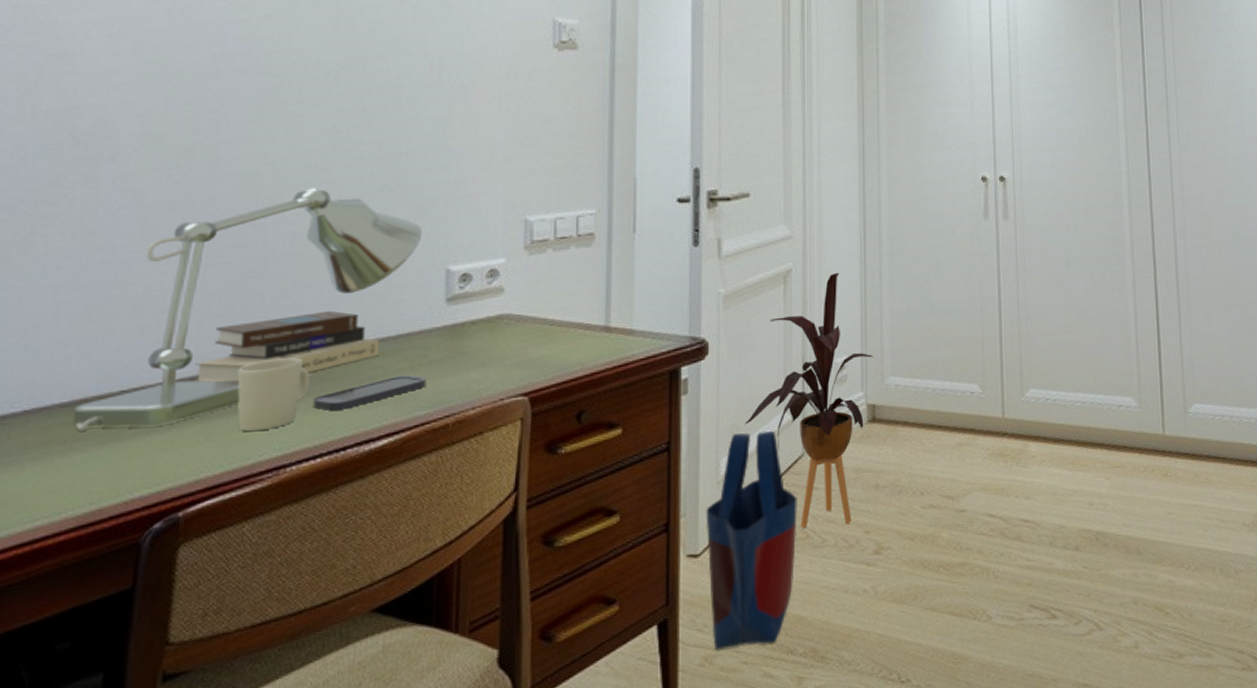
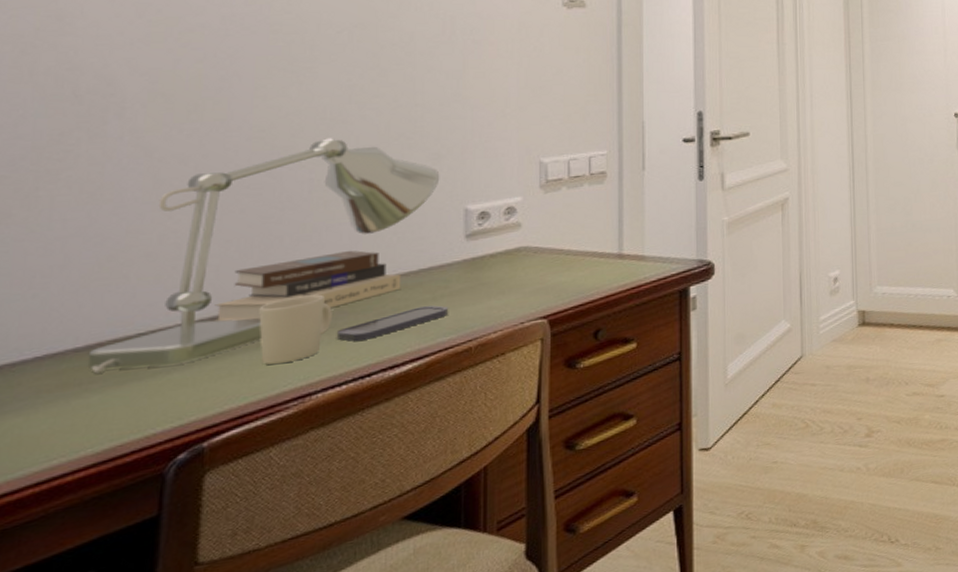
tote bag: present [705,430,797,649] -> none [715,338,798,528]
house plant: present [744,272,874,529] -> none [749,199,863,420]

